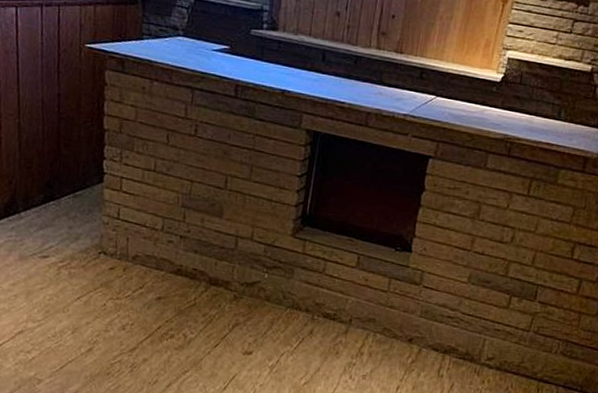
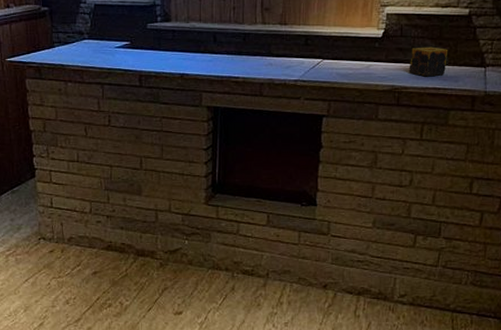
candle: none [523,98,566,131] -> present [409,46,449,77]

